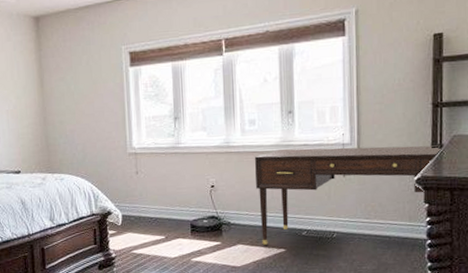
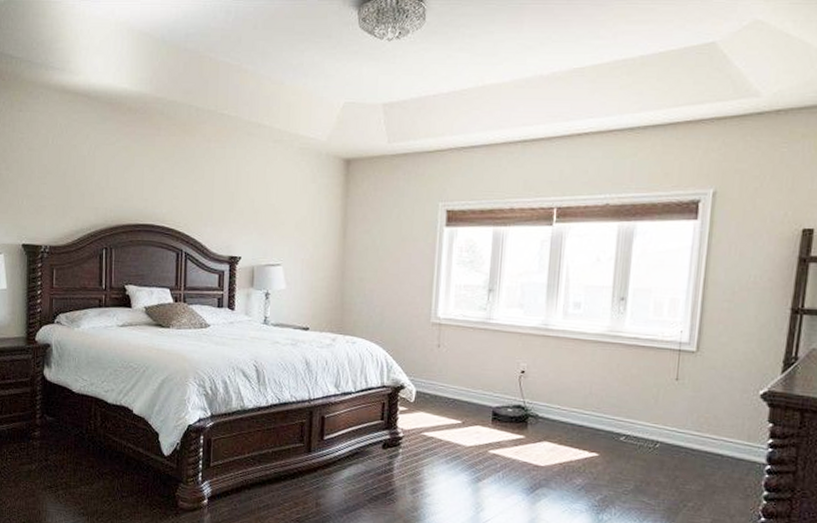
desk: present [255,145,441,245] -> none [572,339,796,446]

